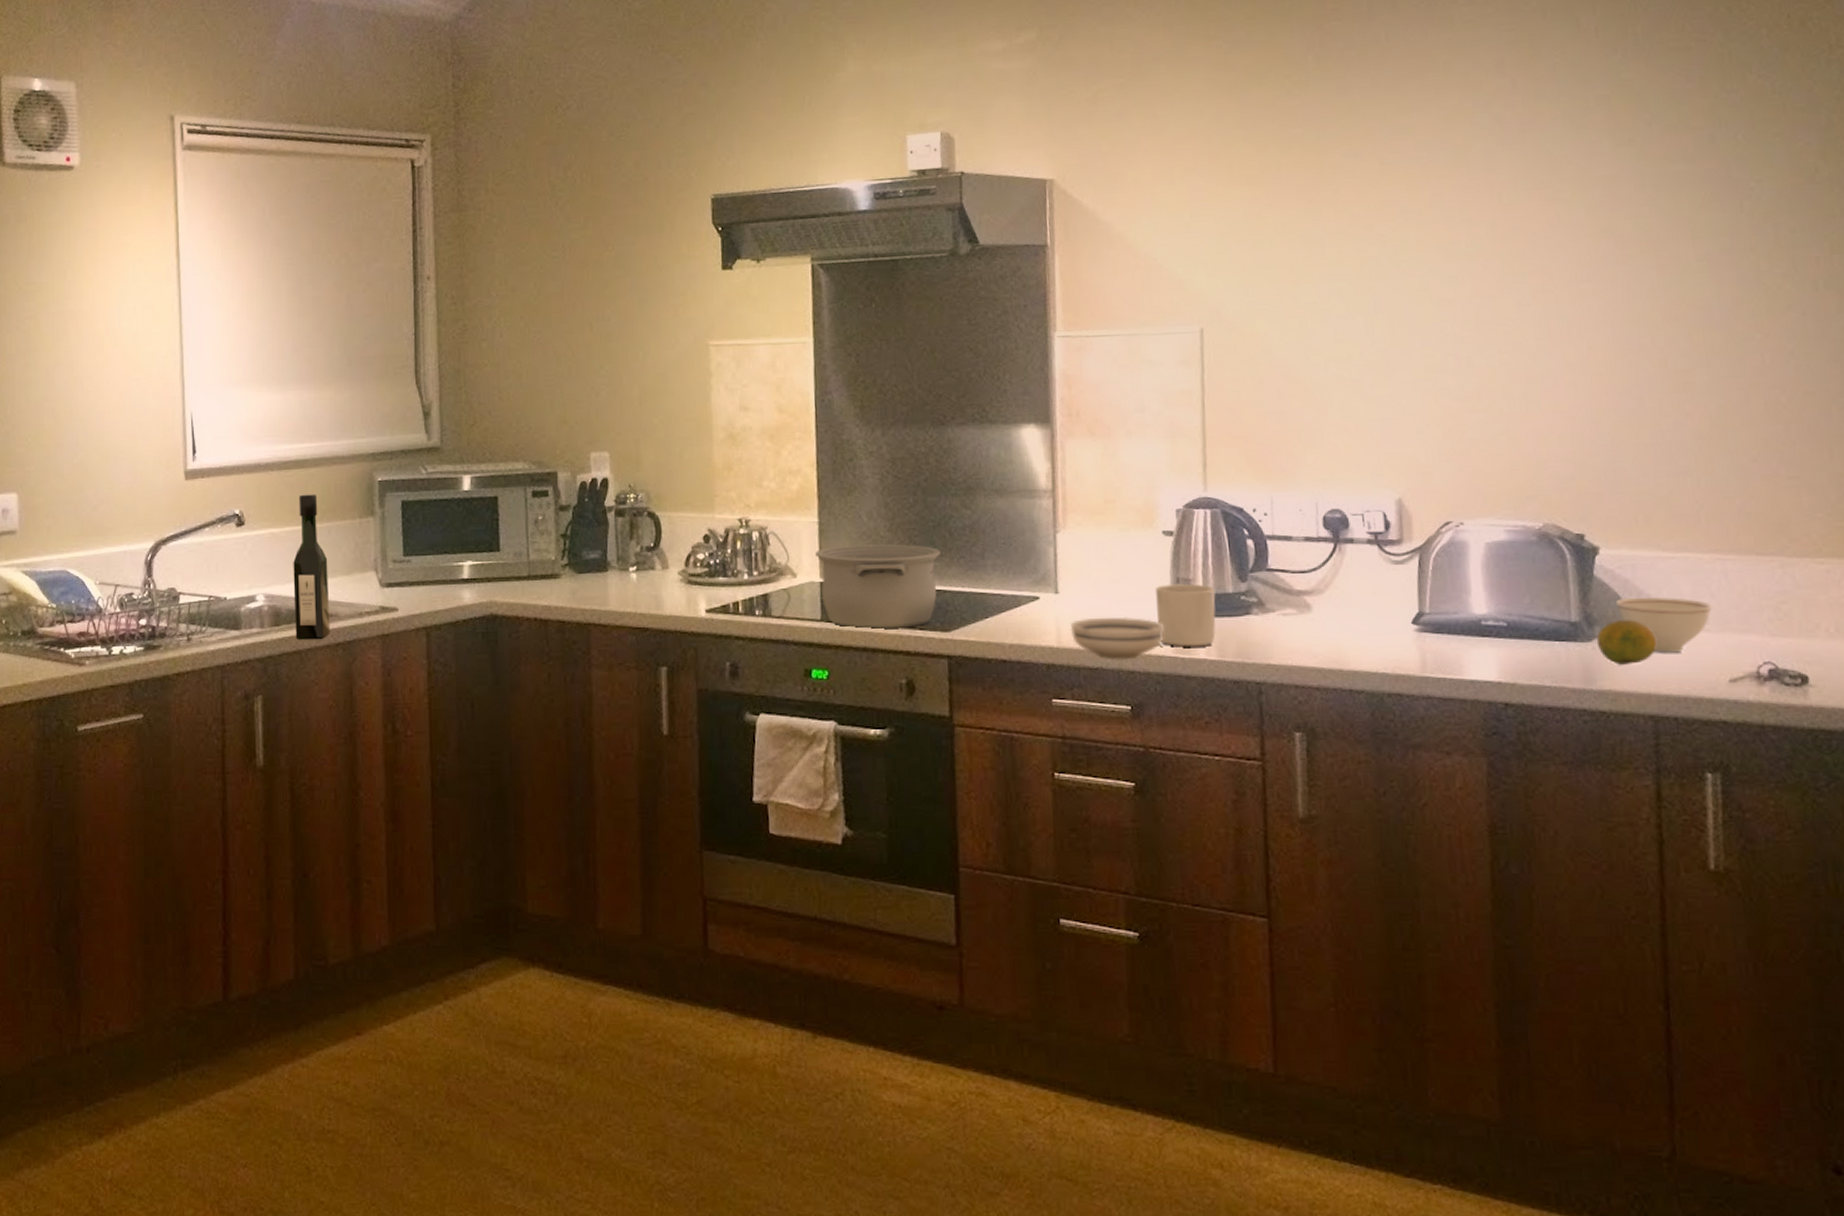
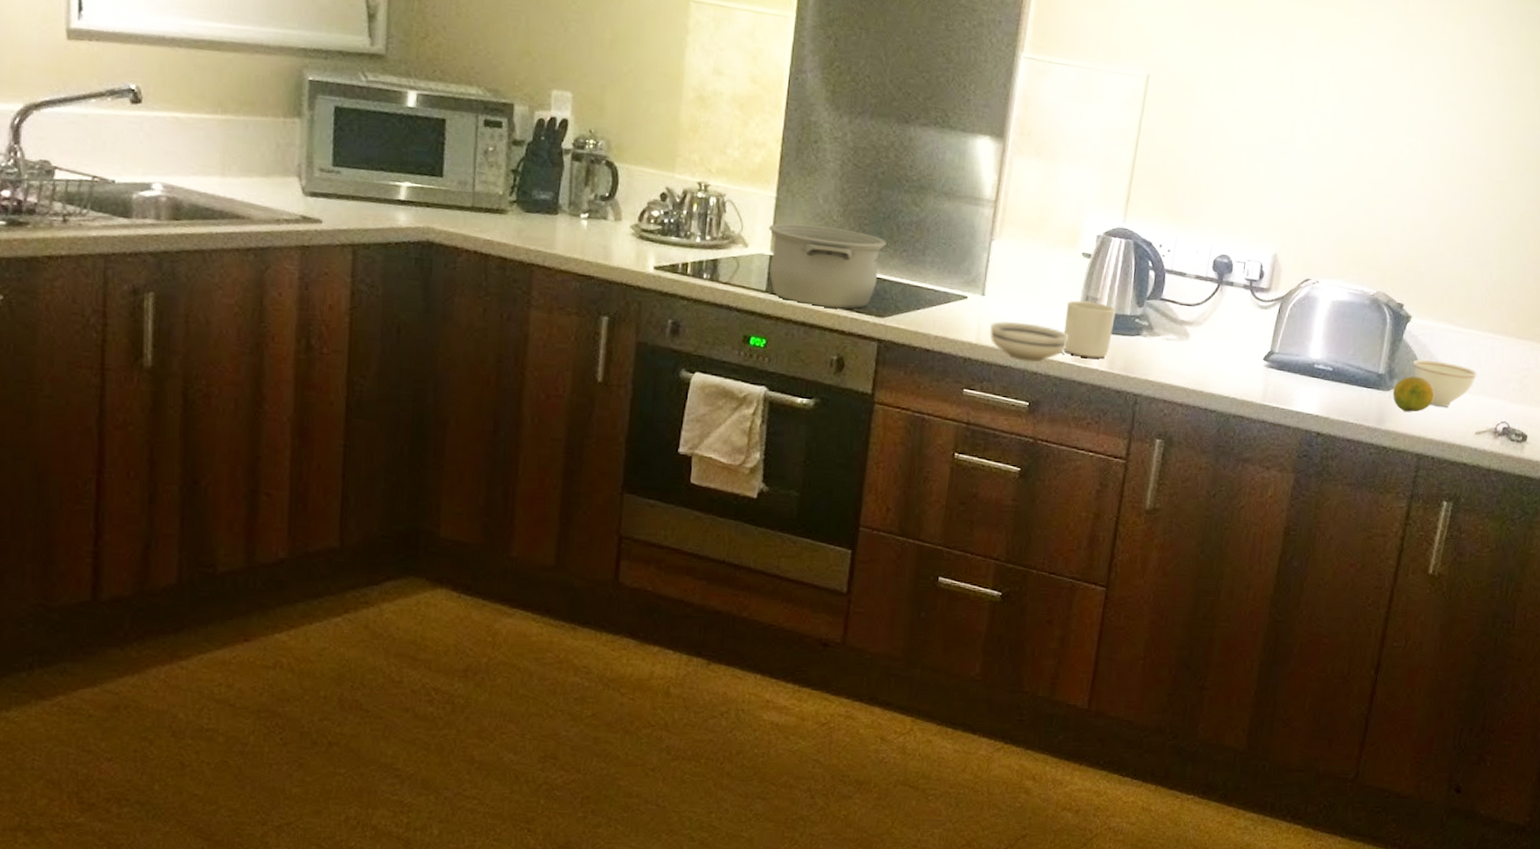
bottle: present [293,494,330,641] -> none [198,79,243,242]

